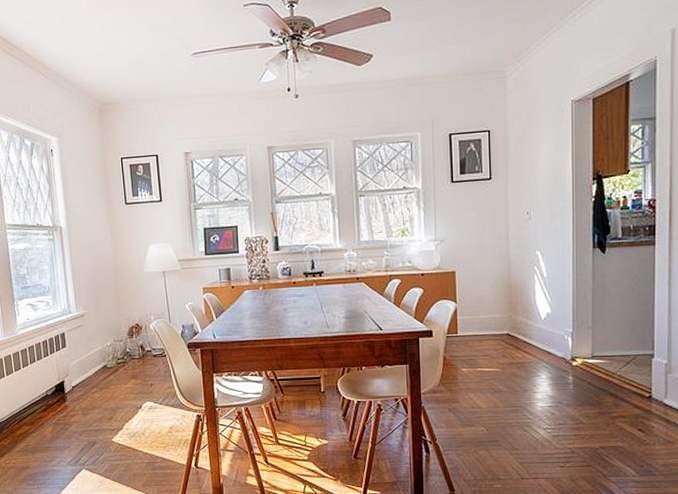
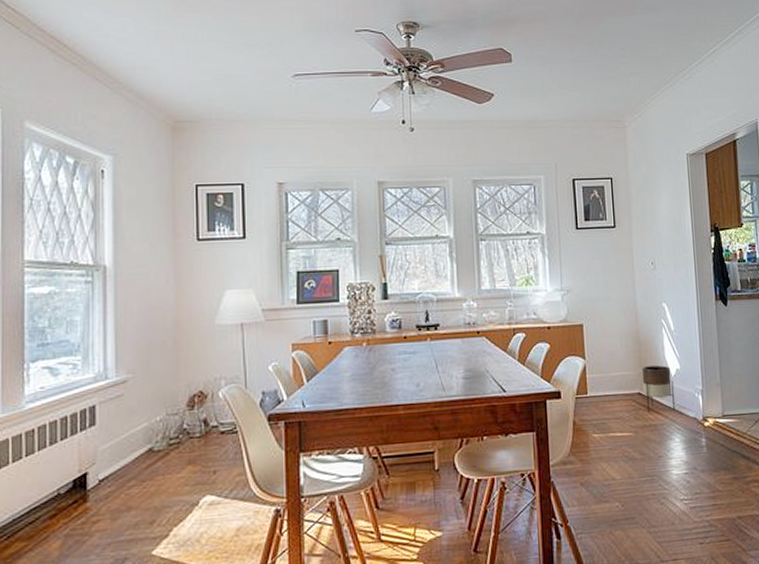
planter: none [511,309,544,351] -> present [641,365,676,412]

